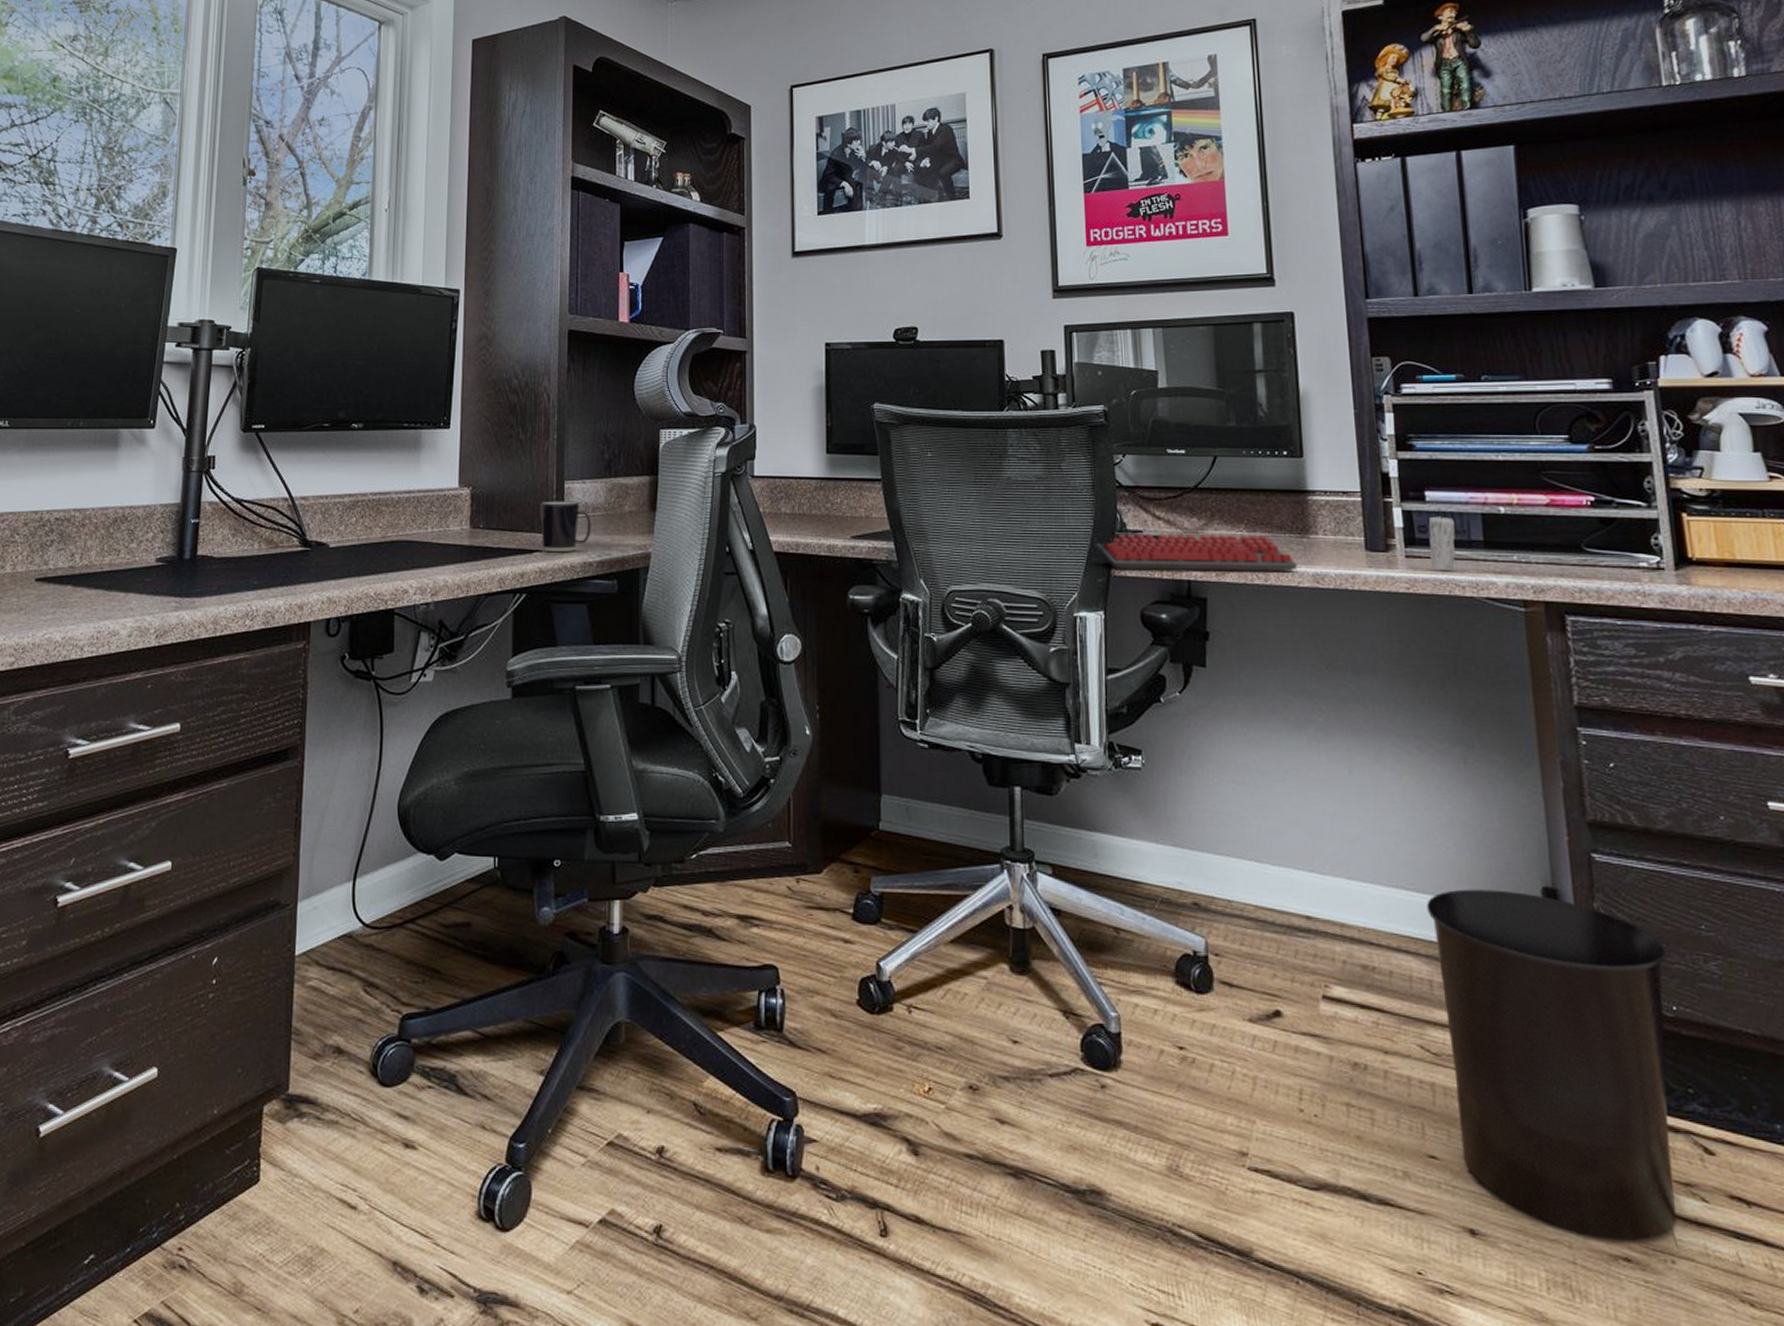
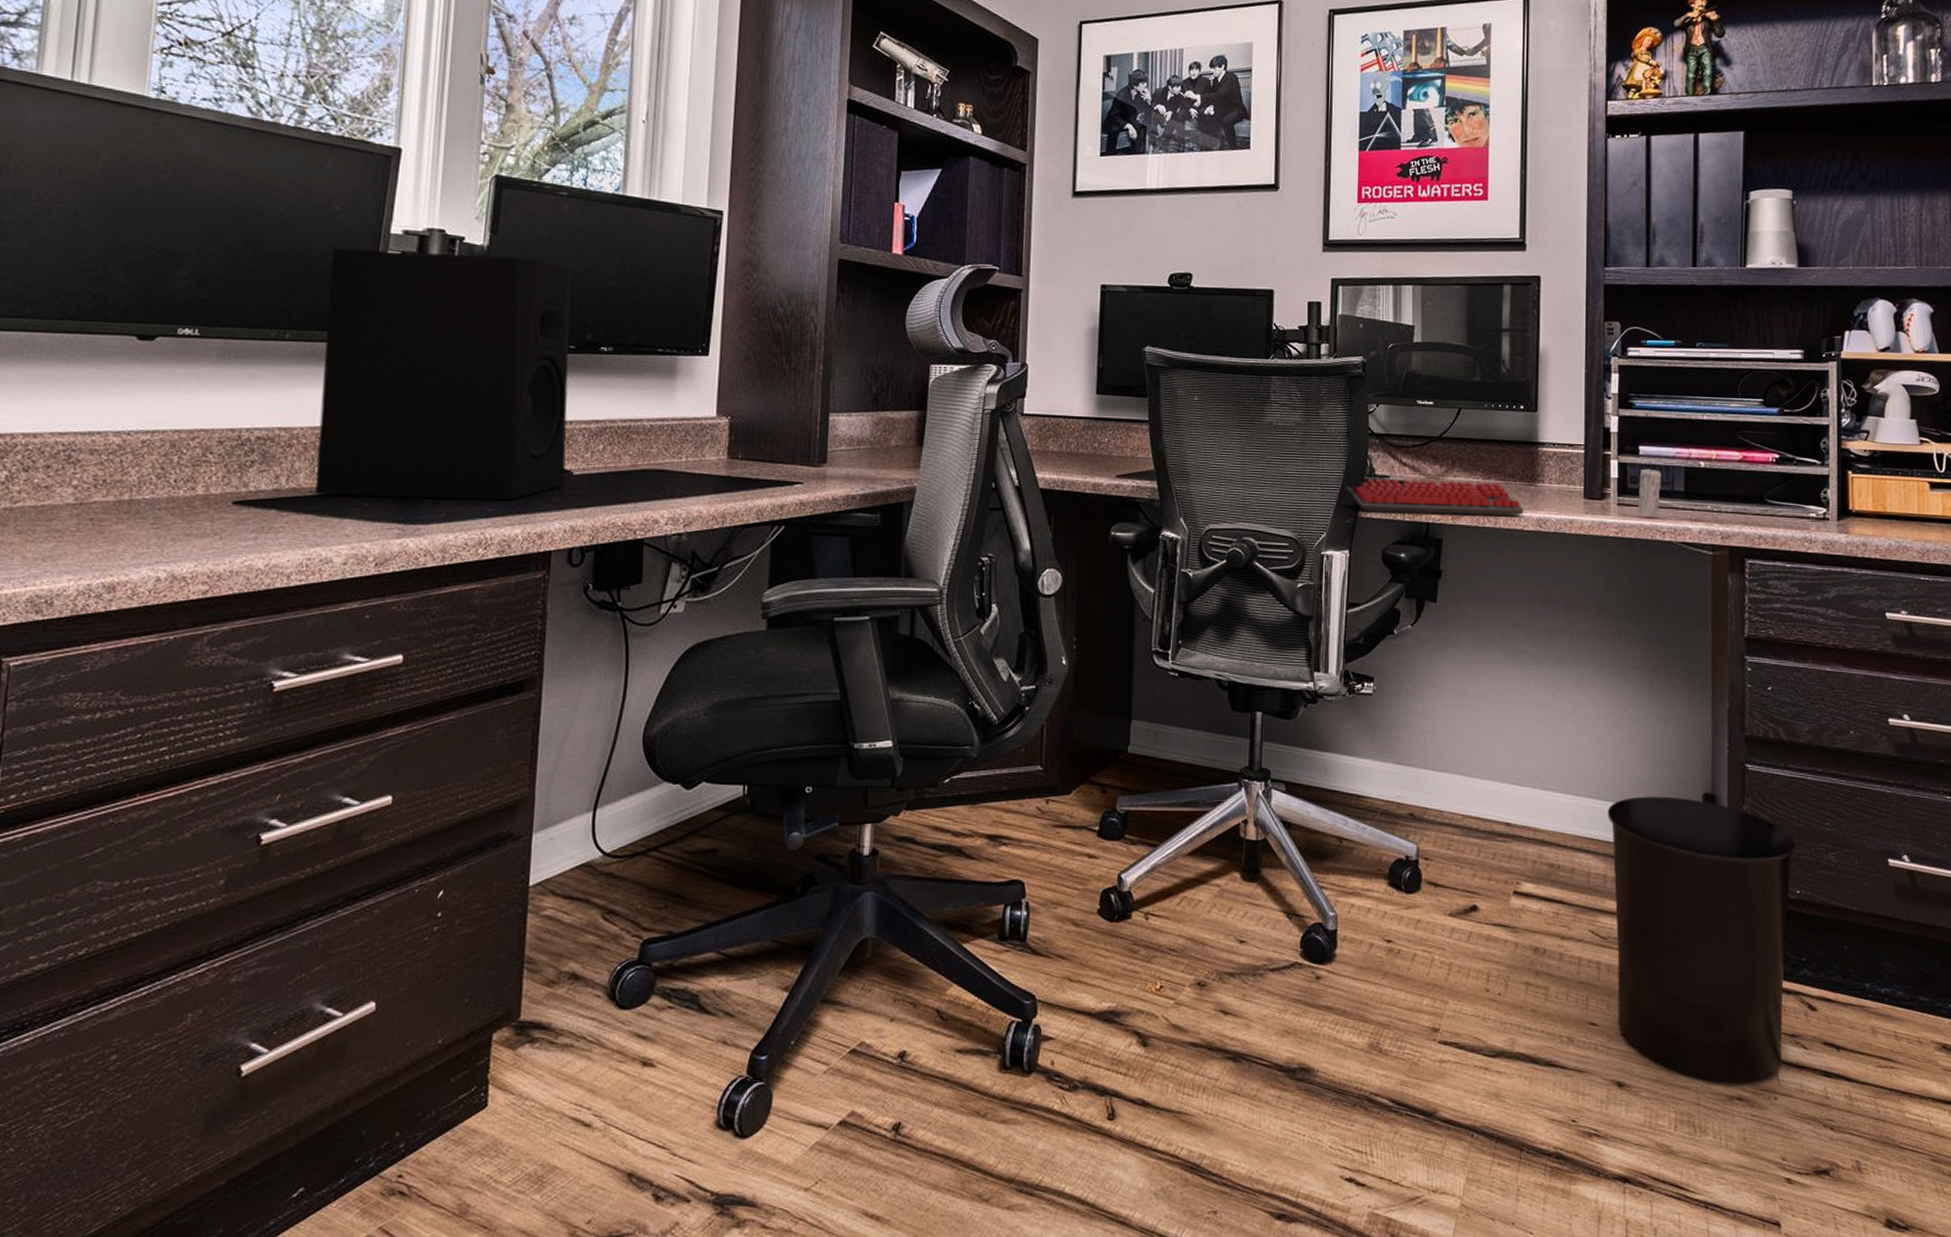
speaker: none [104,342,325,573] -> present [315,249,572,500]
mug: present [540,501,592,553] -> none [802,433,856,485]

